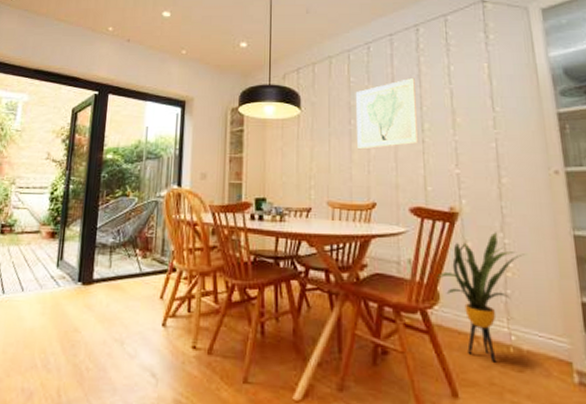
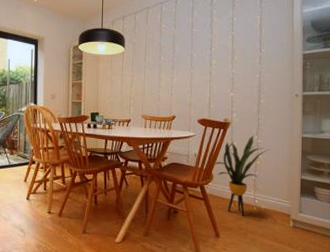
wall art: present [355,77,419,150] -> none [164,25,208,79]

